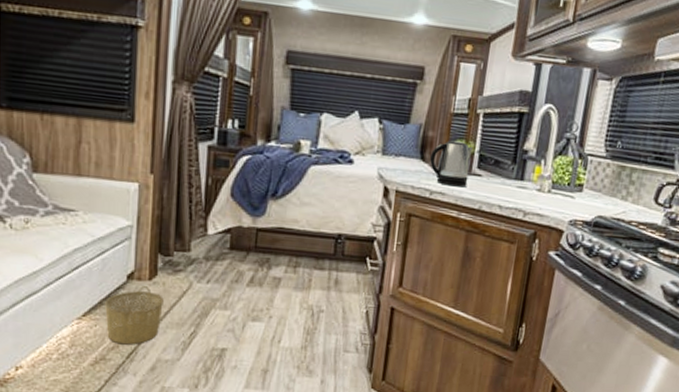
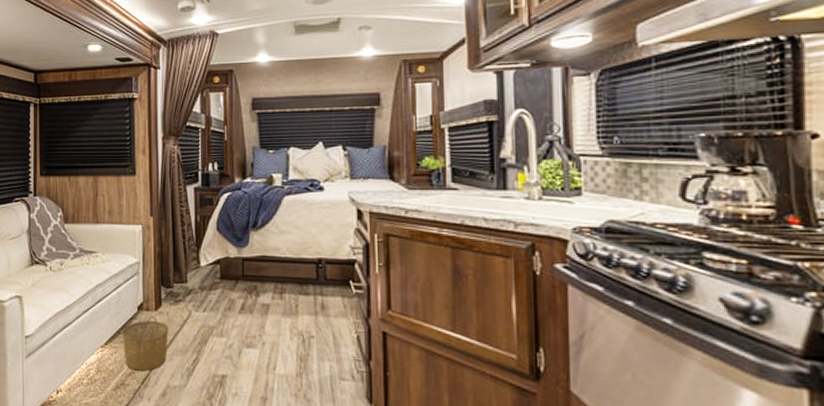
kettle: present [430,140,473,187] -> none [400,158,444,203]

